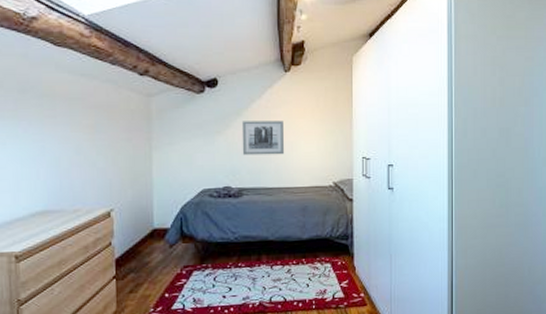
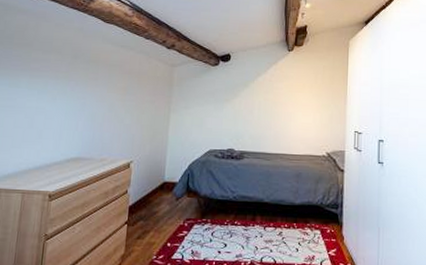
wall art: present [241,121,284,156] -> none [246,92,284,124]

